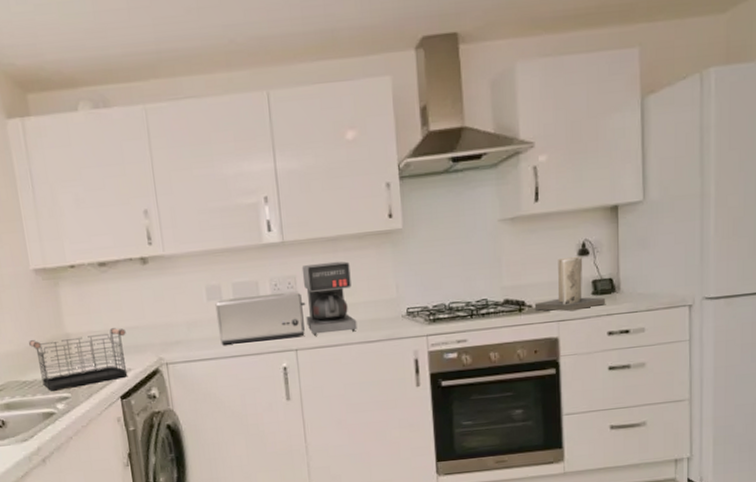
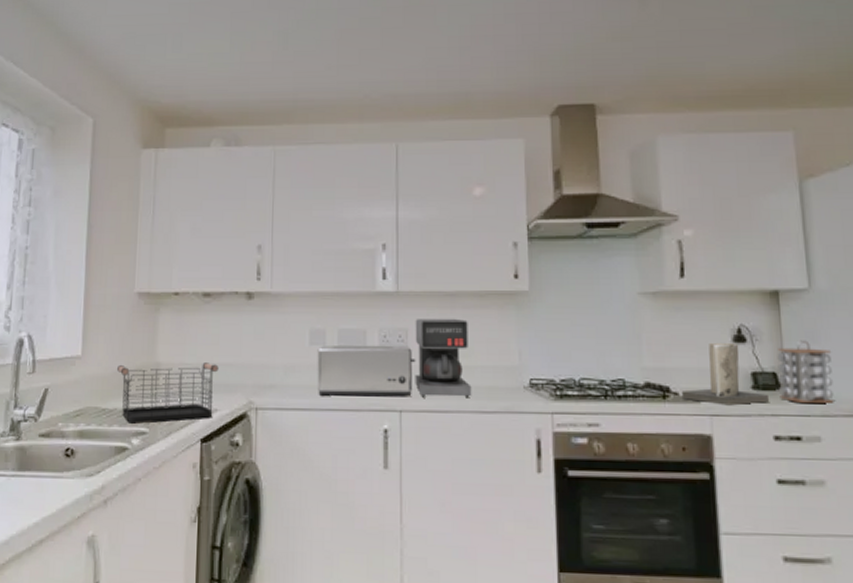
spice rack: none [614,247,658,303] -> present [777,340,834,404]

